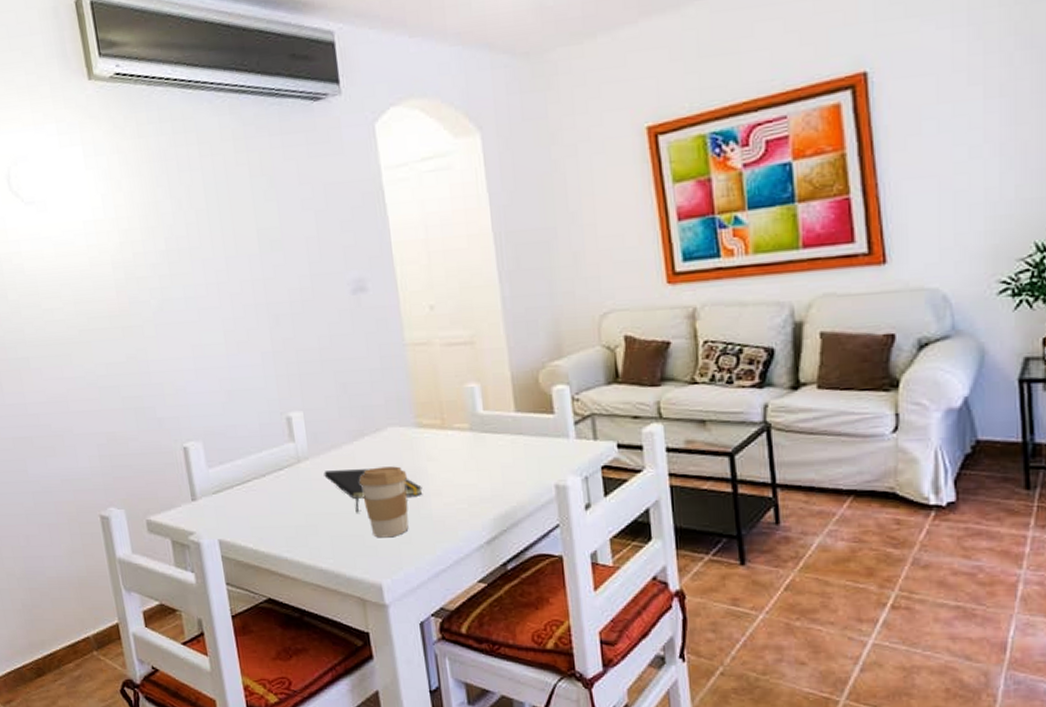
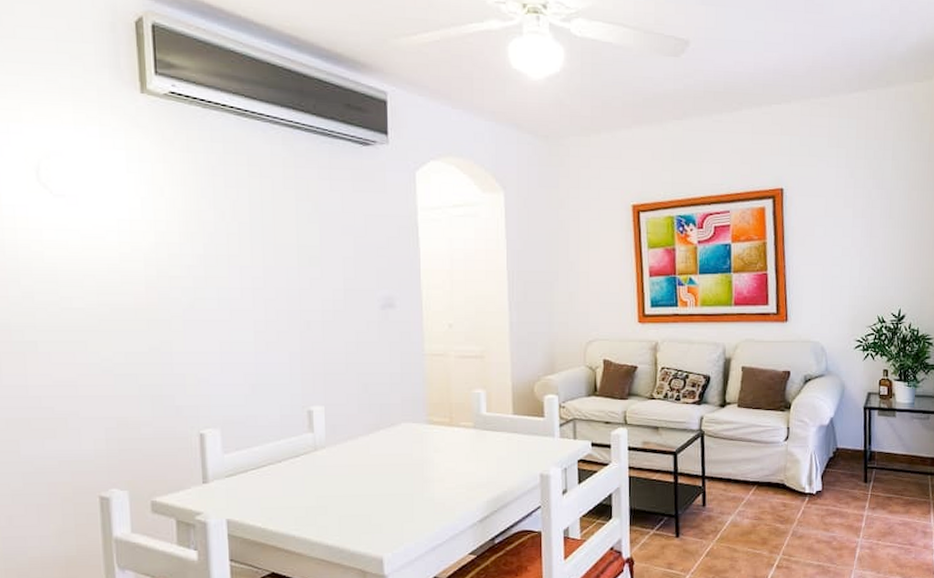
notepad: present [324,469,423,513] -> none [338,458,428,496]
coffee cup: present [359,466,409,538] -> none [371,456,416,518]

